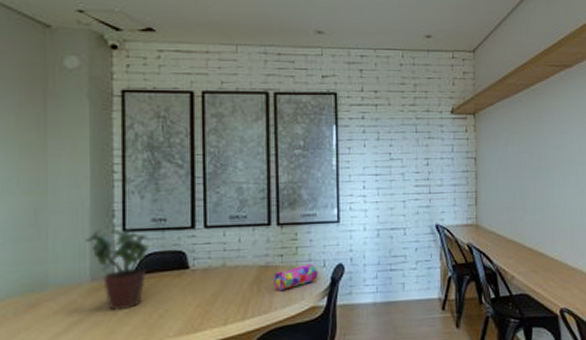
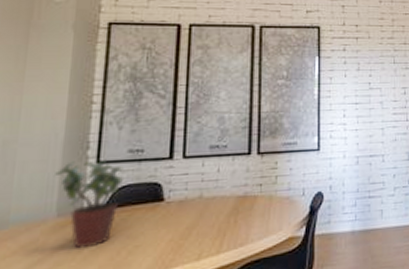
pencil case: present [274,263,318,291] -> none [252,192,297,222]

